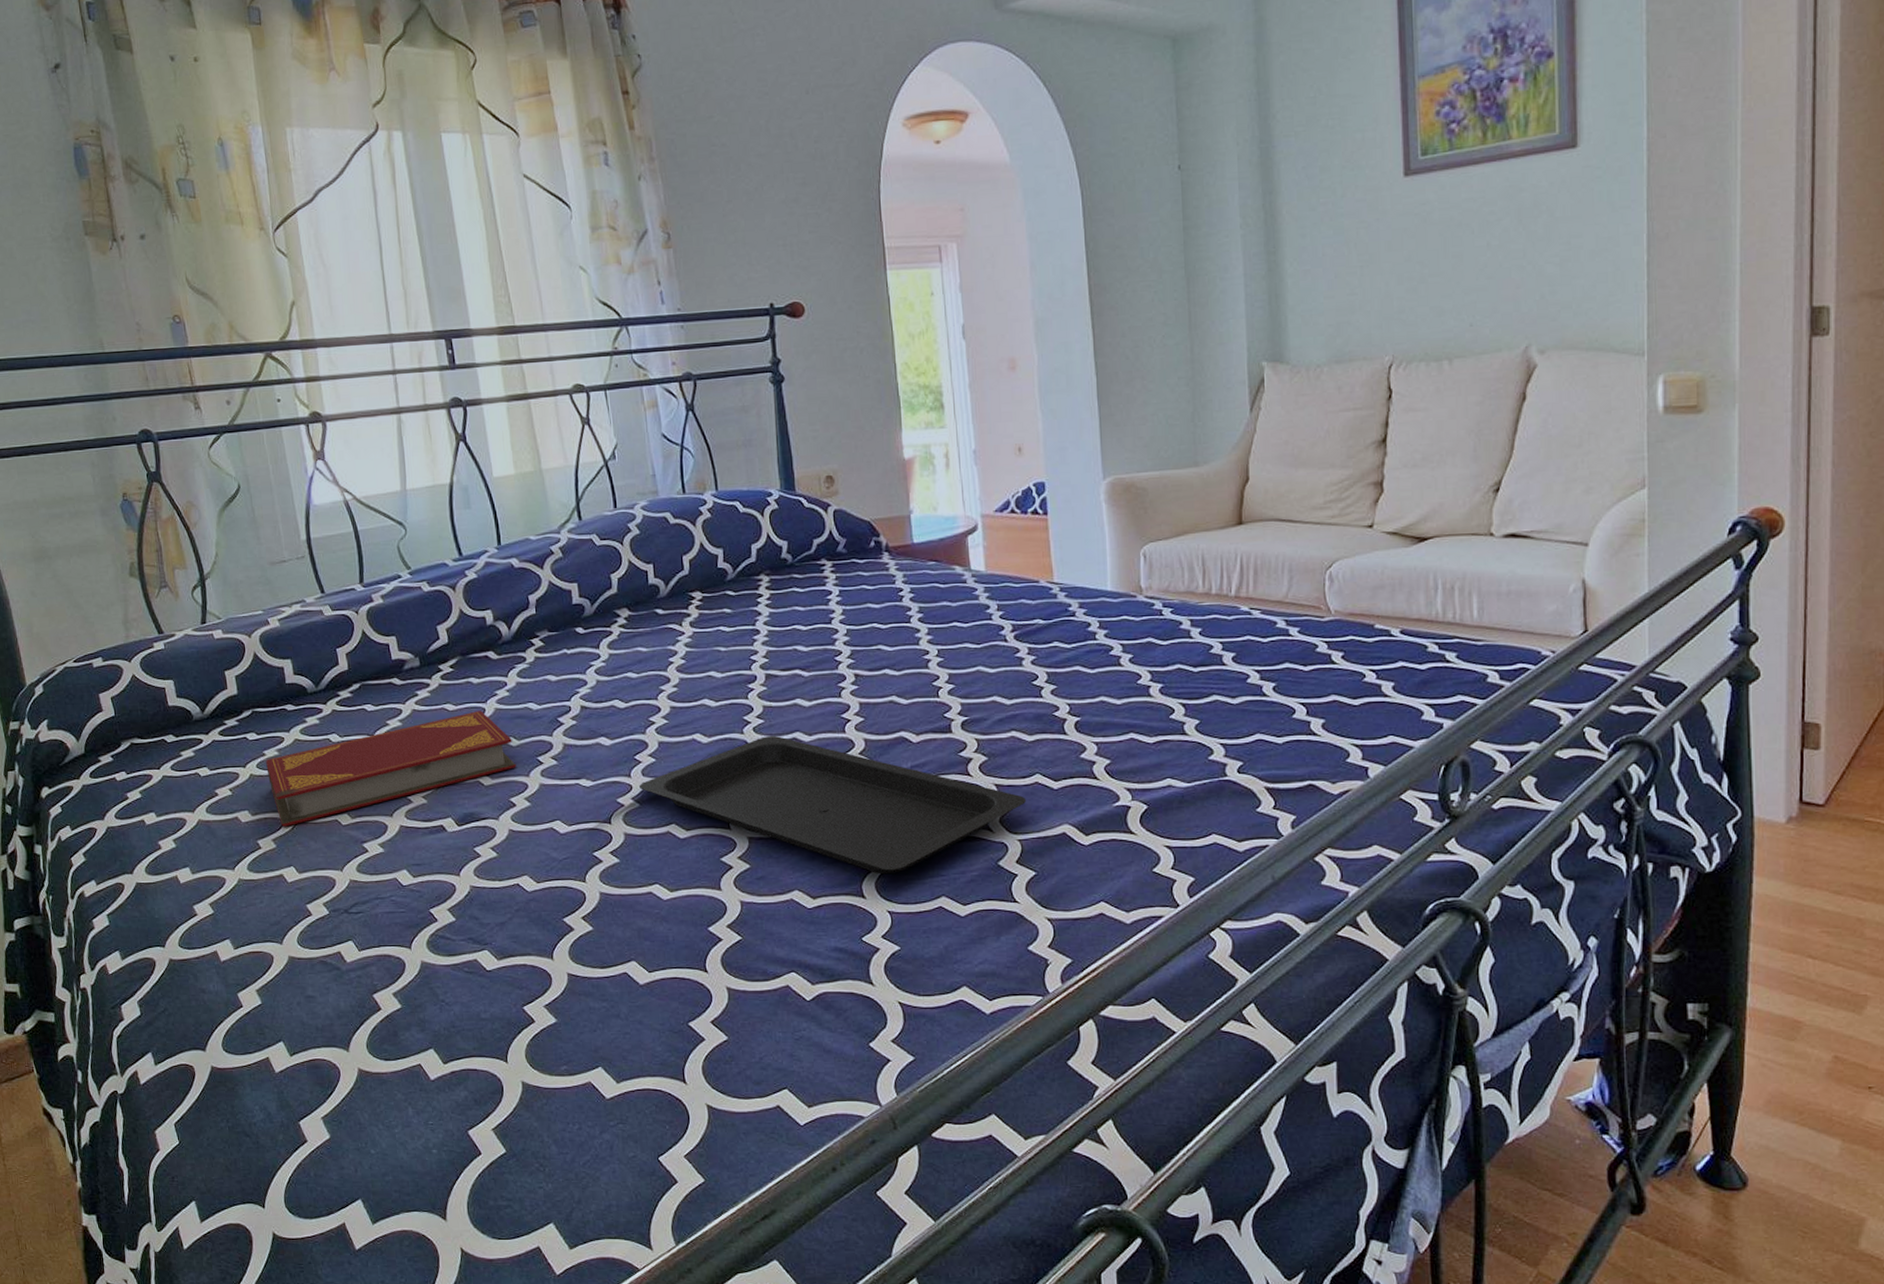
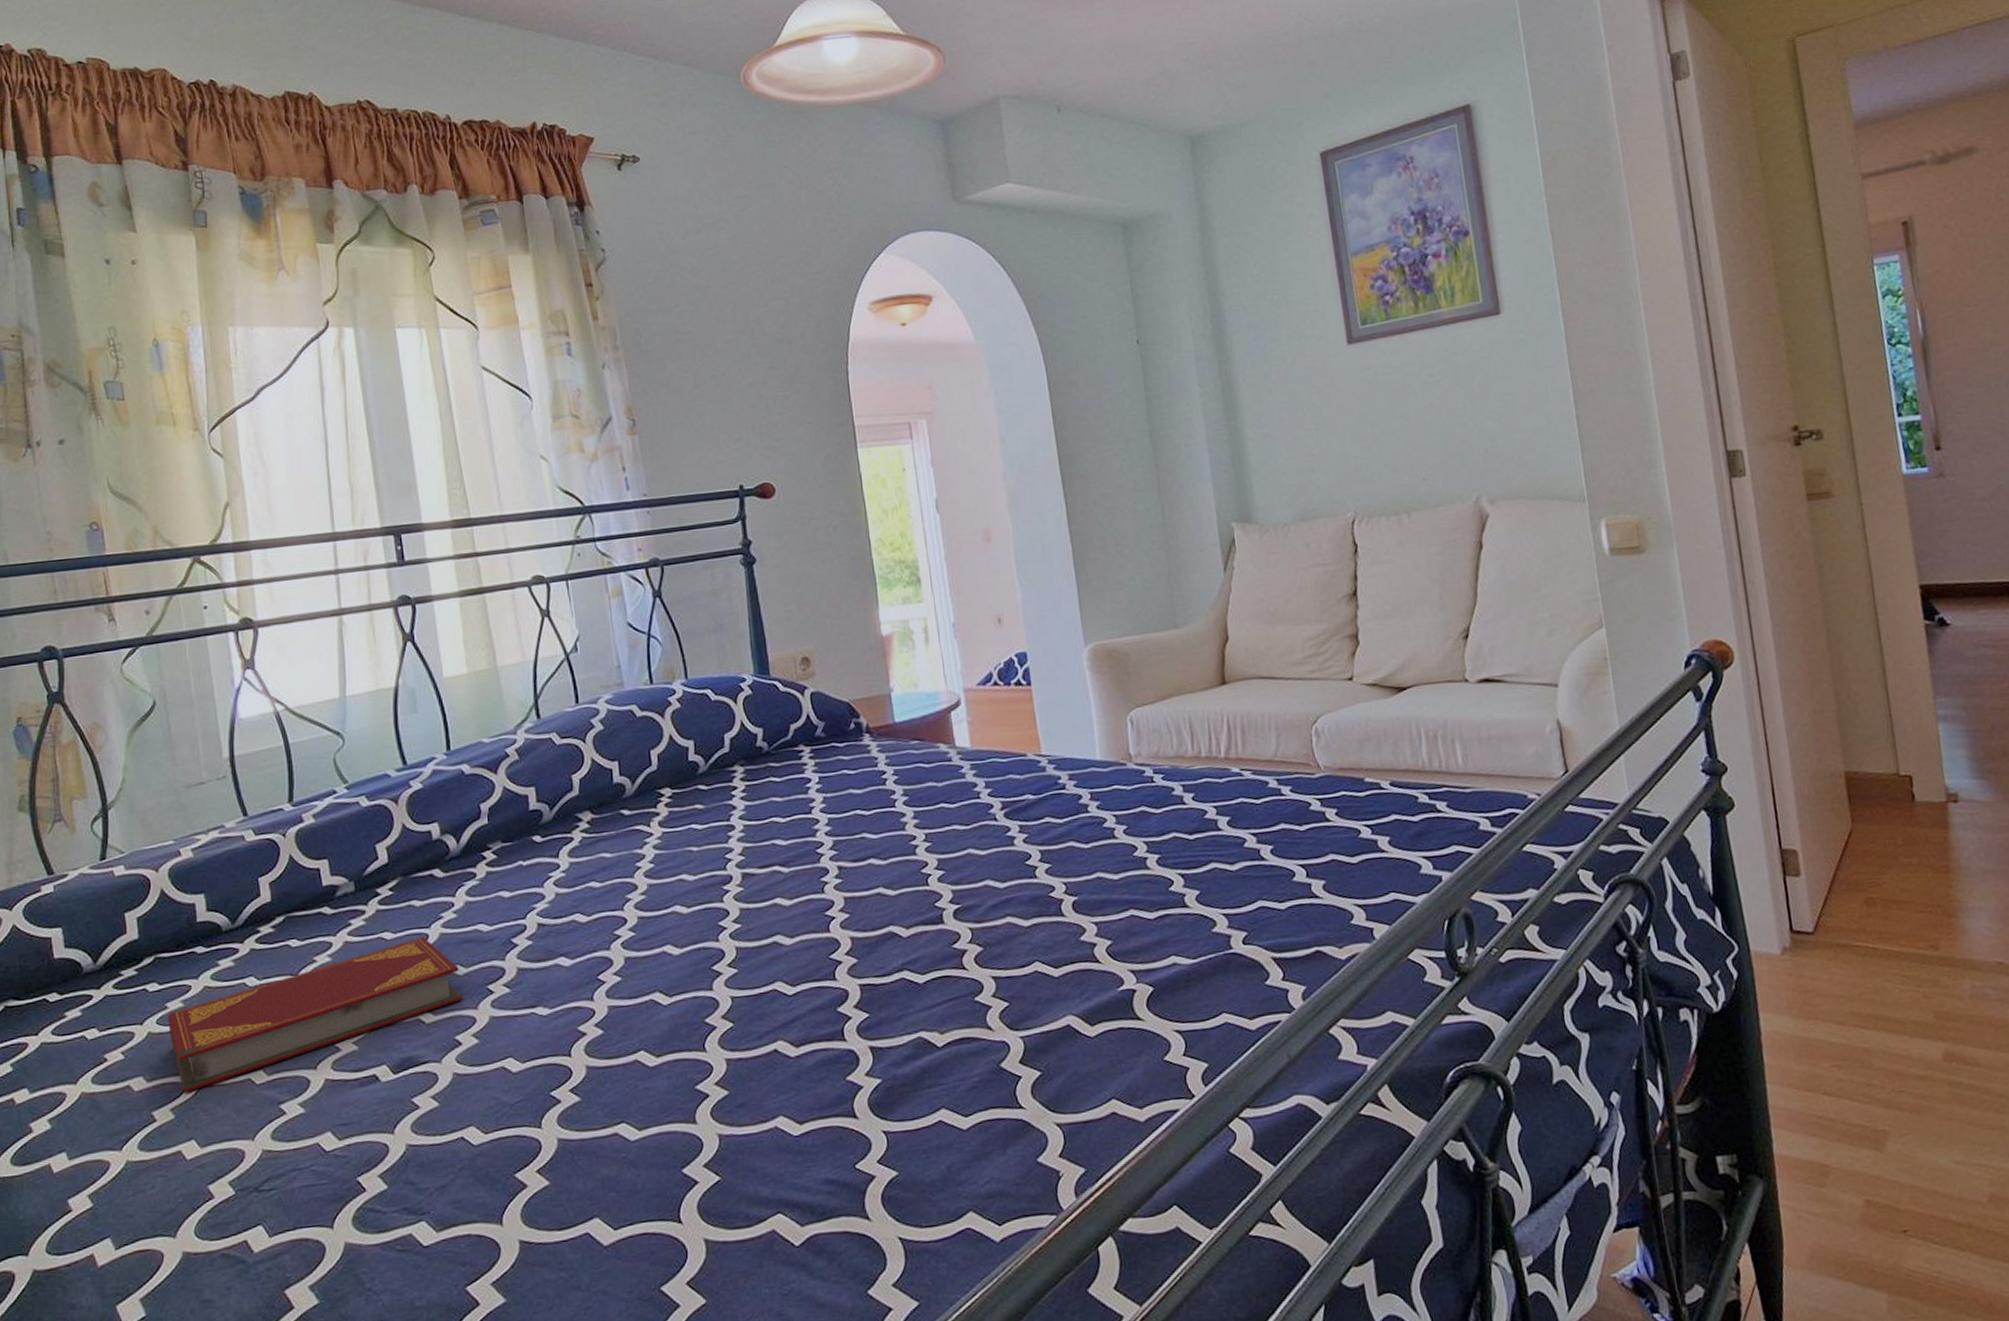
serving tray: present [639,735,1026,873] -> none [603,941,1026,1089]

